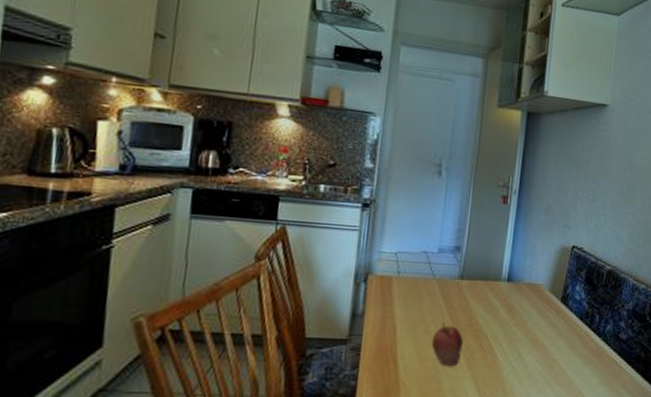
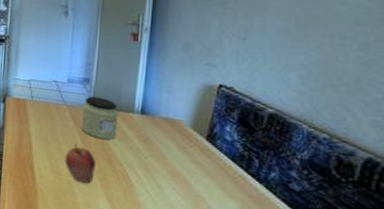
jar: none [450,266,487,314] -> present [81,96,119,140]

